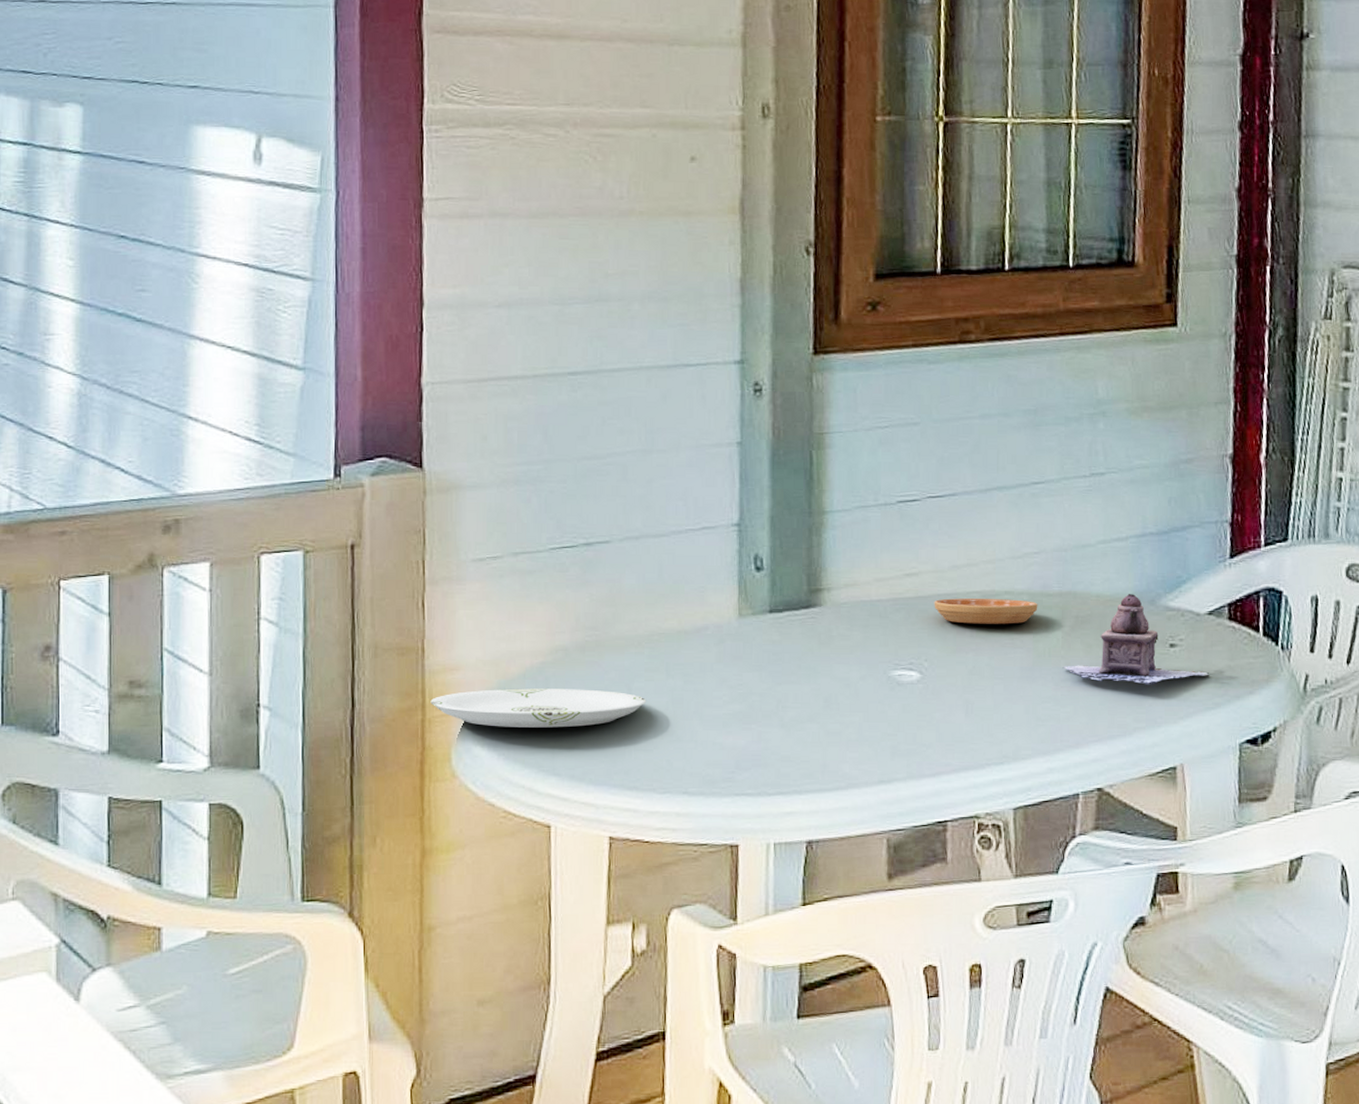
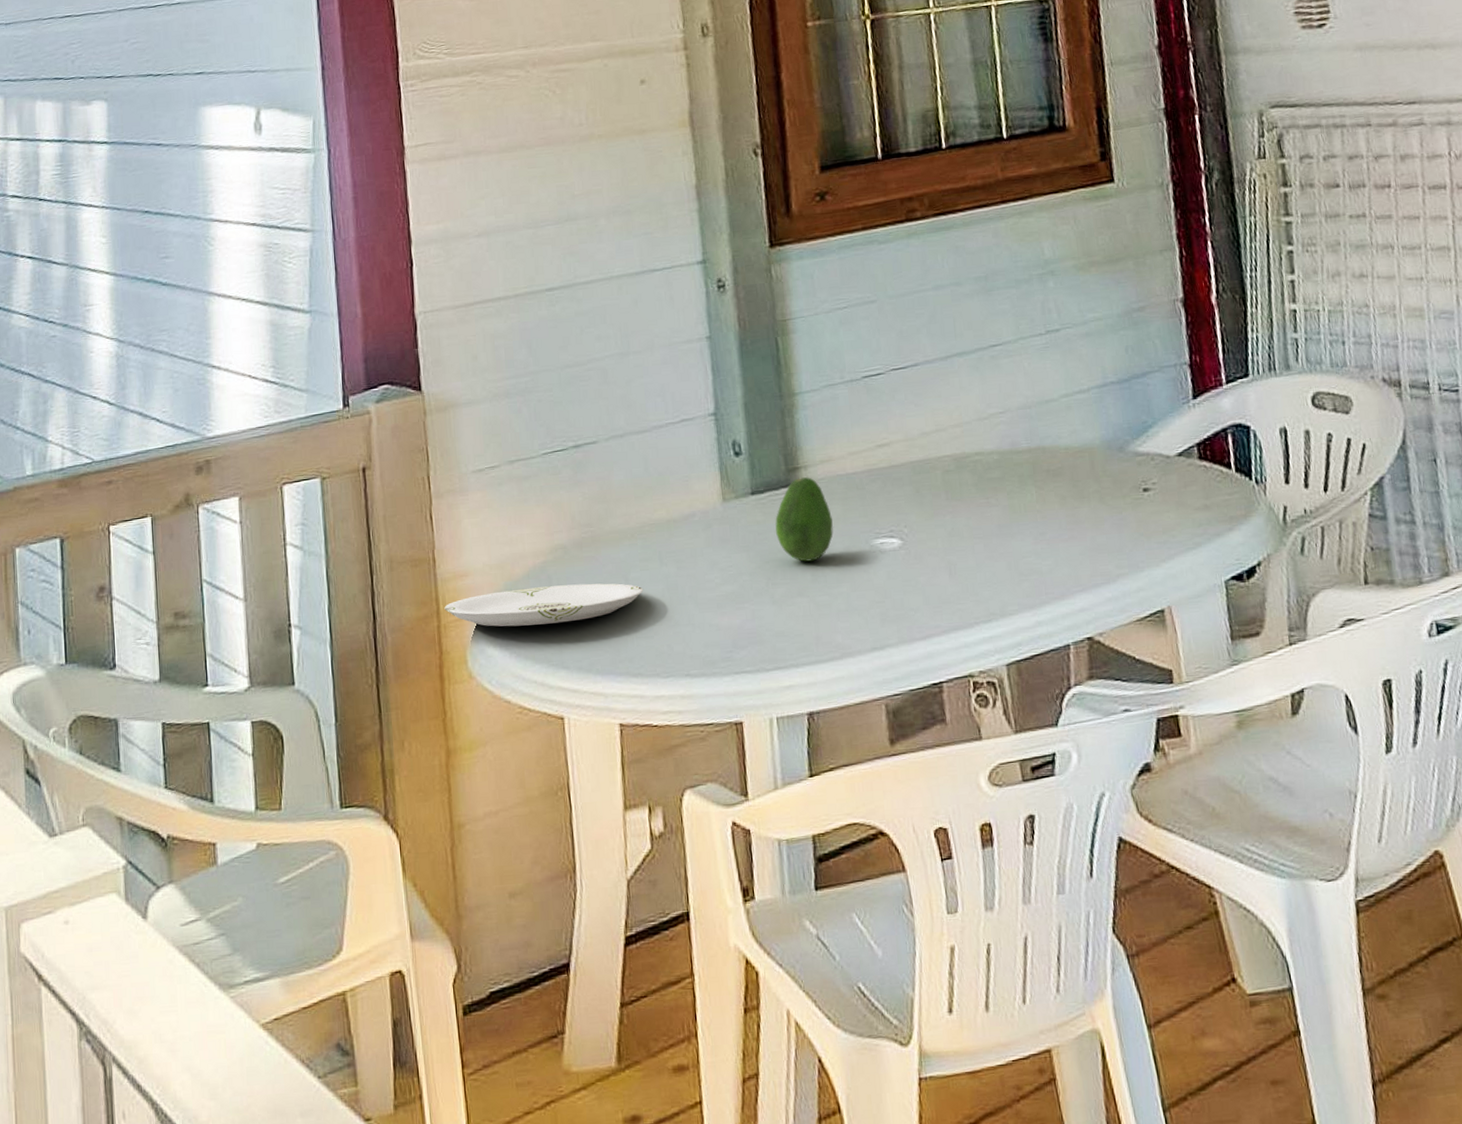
fruit: none [792,599,851,687] -> present [775,476,834,562]
saucer: present [934,598,1038,624] -> none [907,459,1009,488]
teapot: present [1062,594,1210,685] -> none [1039,443,1187,532]

